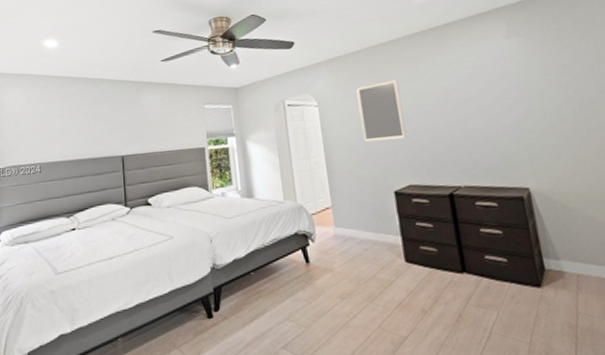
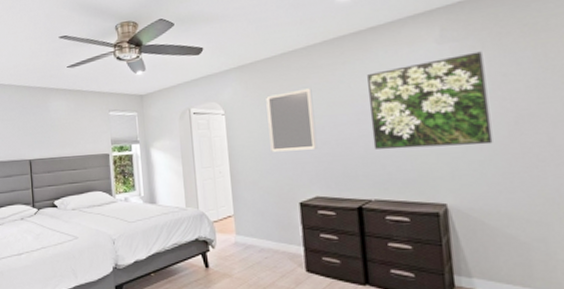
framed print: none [447,45,563,137] -> present [367,51,493,150]

